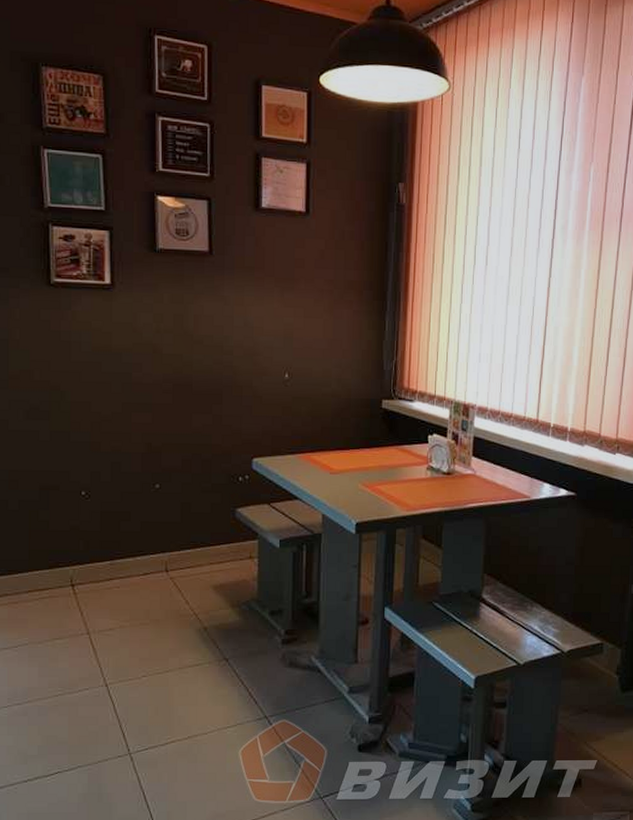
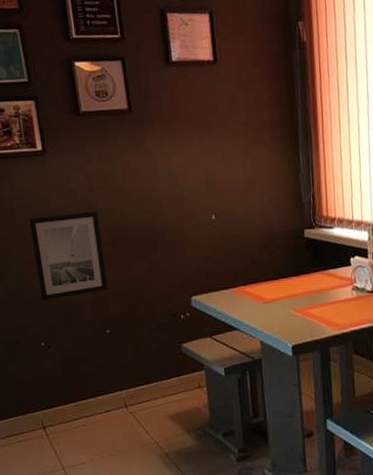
wall art: none [86,354,163,445] -> present [29,211,108,301]

